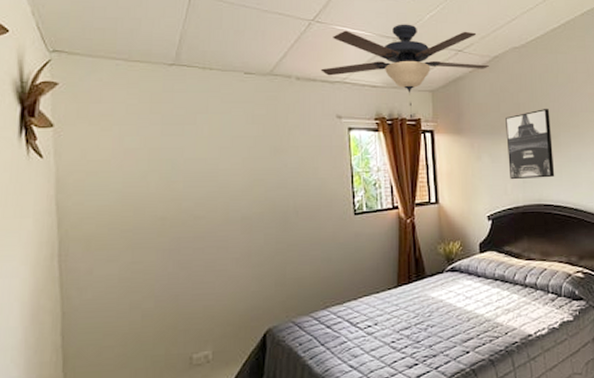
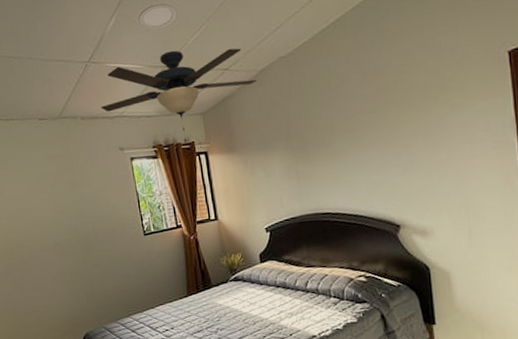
wall art: present [506,109,555,180] -> none [277,116,332,192]

